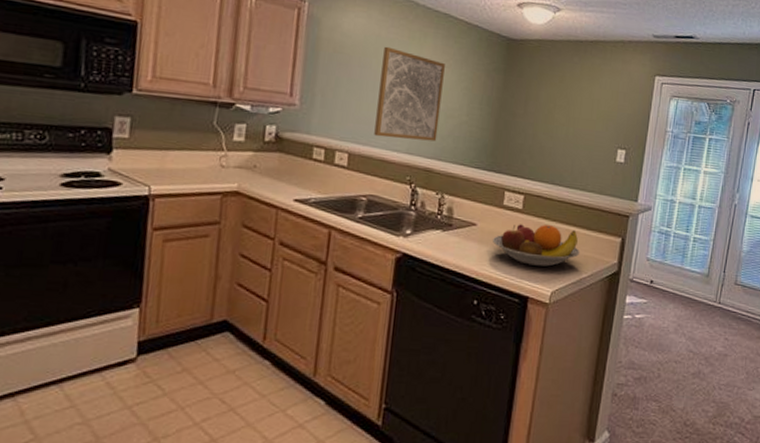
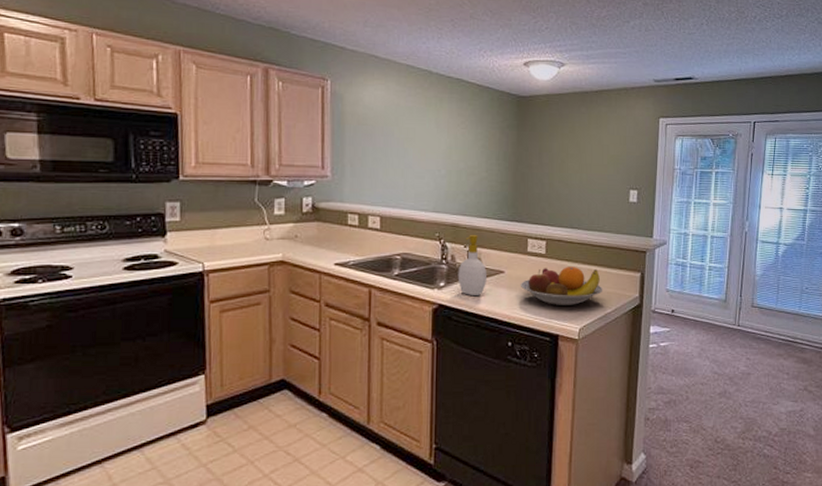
wall art: present [374,46,445,142] -> none [402,114,462,199]
soap bottle: none [426,182,458,249] -> present [458,235,486,297]

